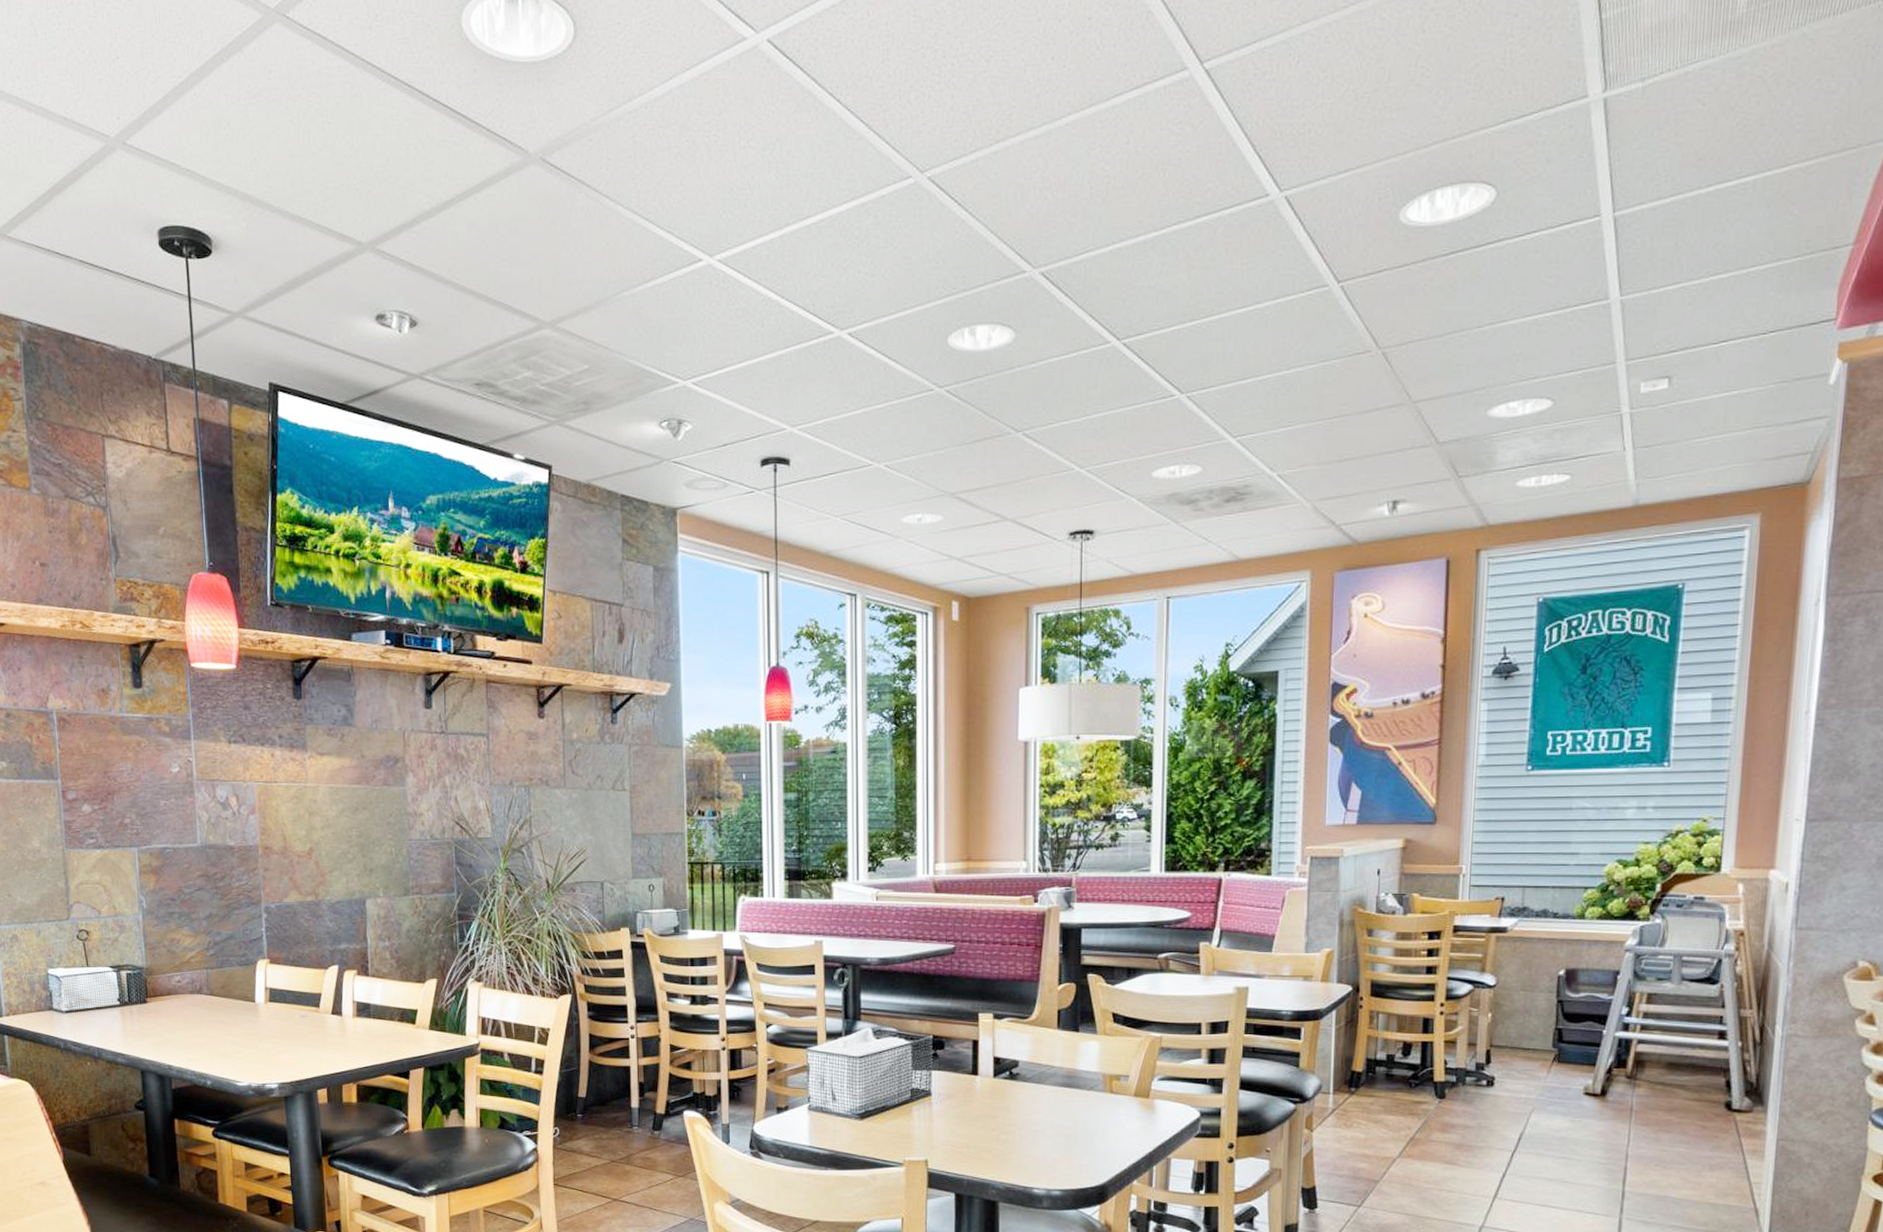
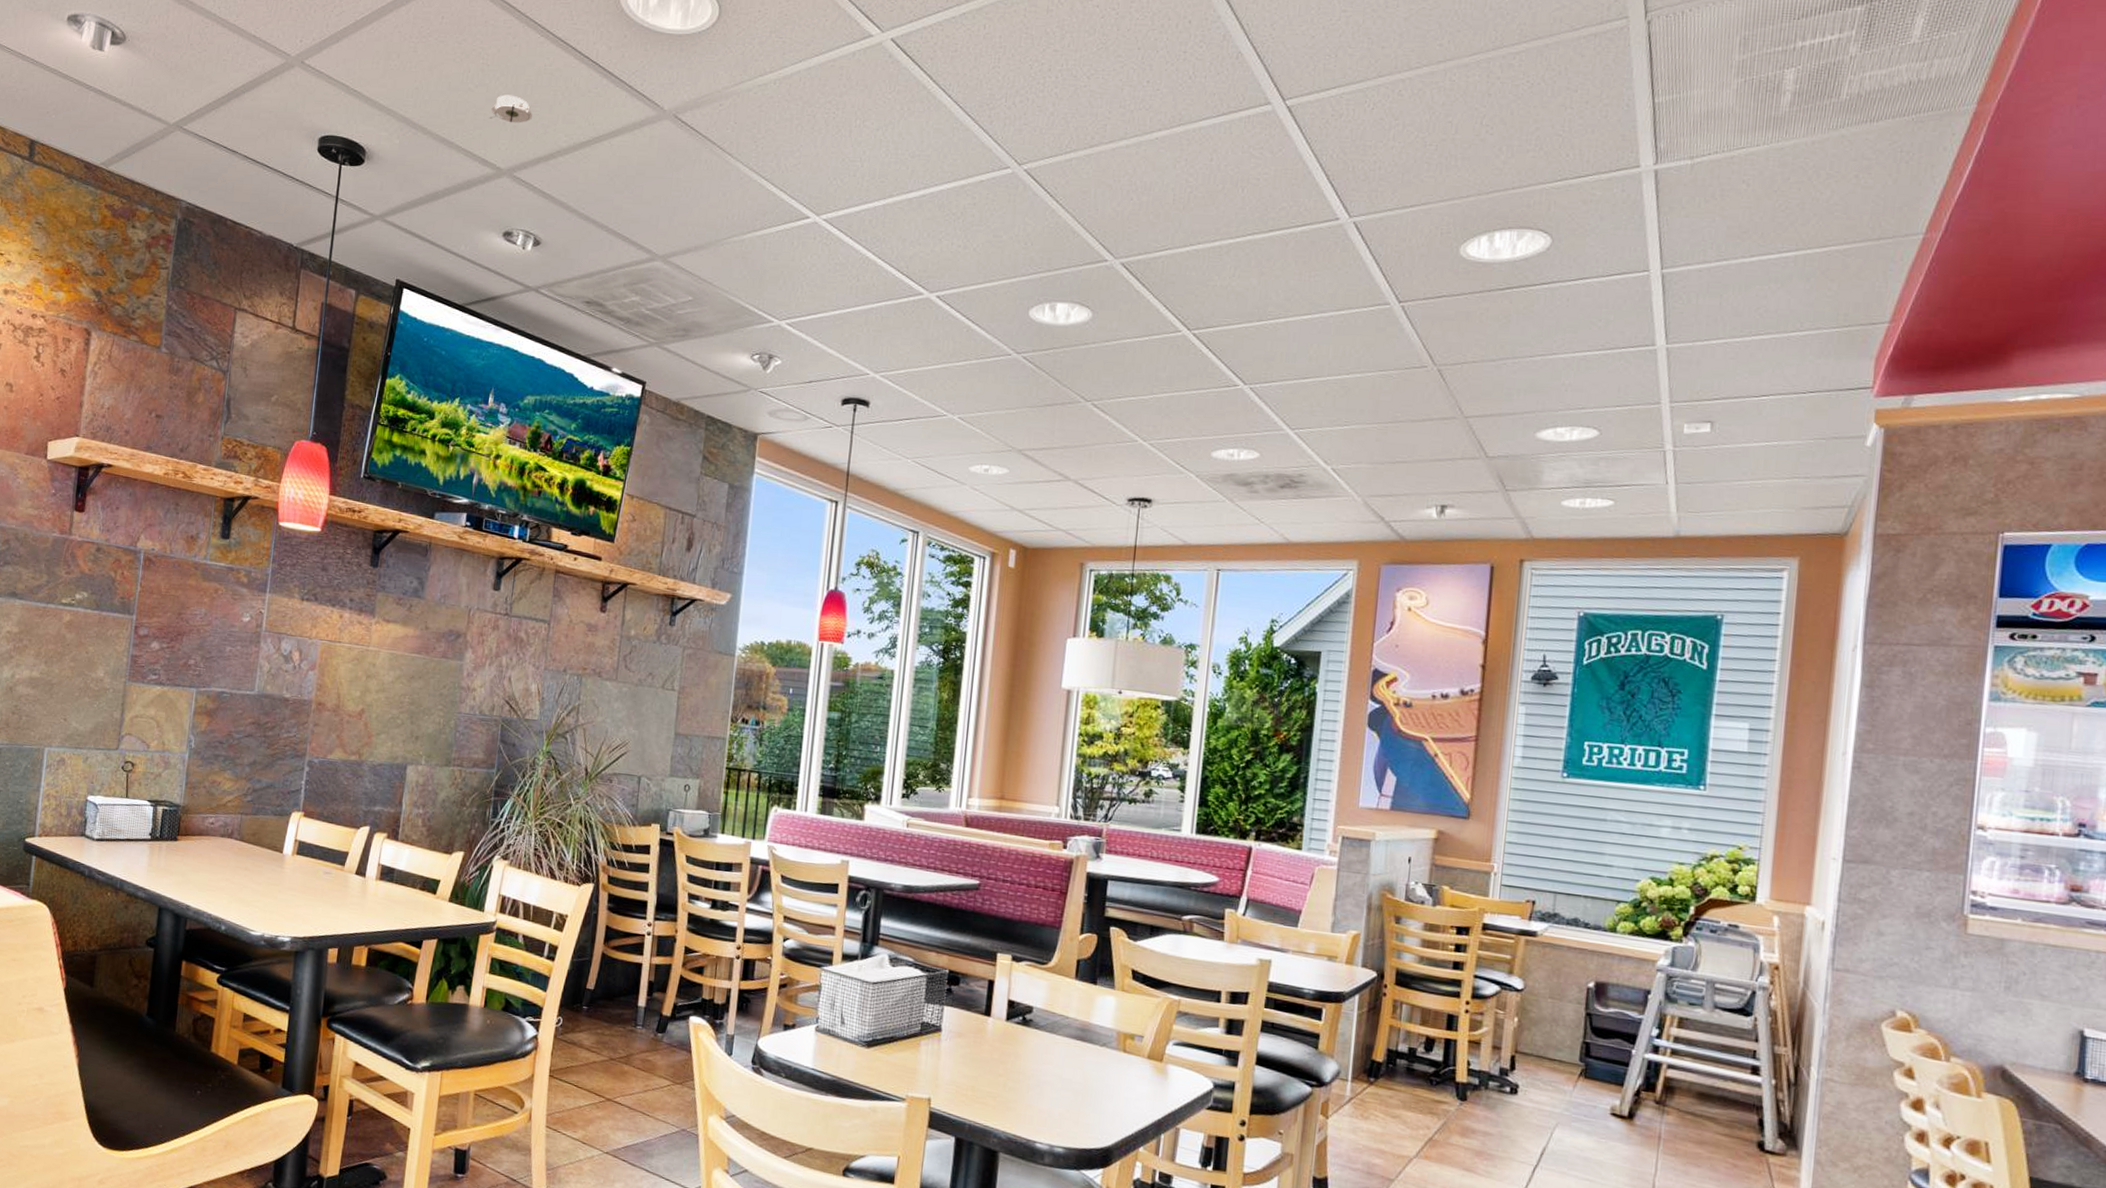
smoke detector: none [340,155,386,188] -> present [489,94,532,123]

